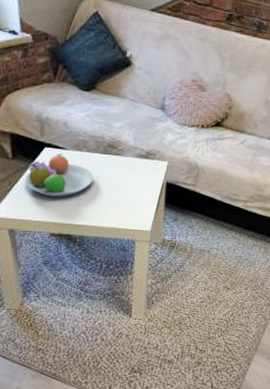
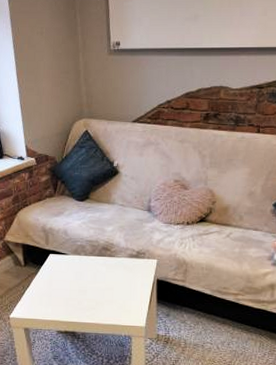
fruit bowl: present [24,153,94,197] -> none [35,259,92,298]

